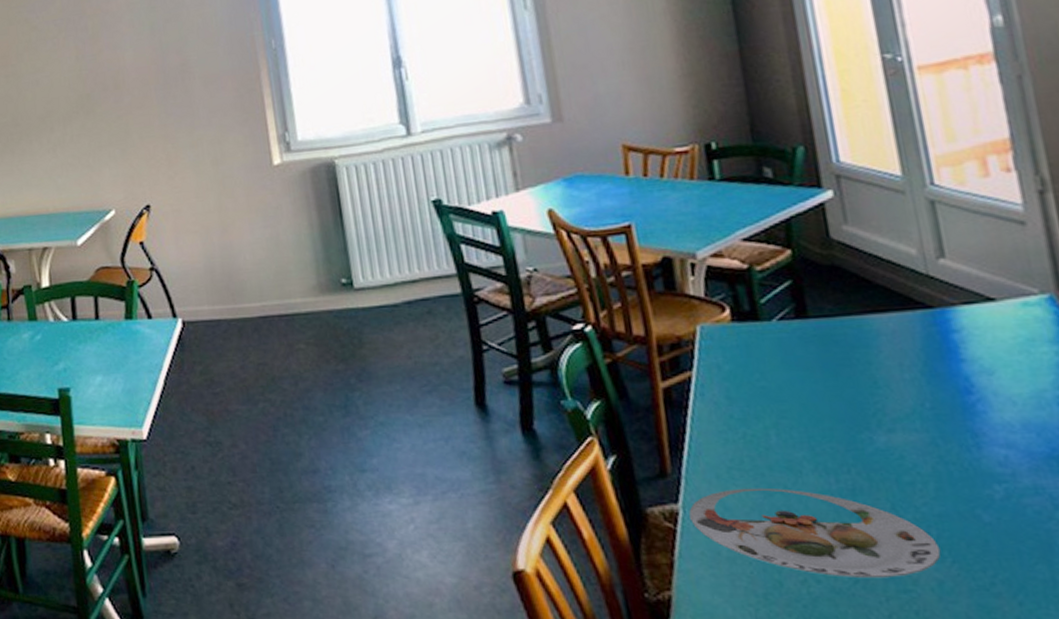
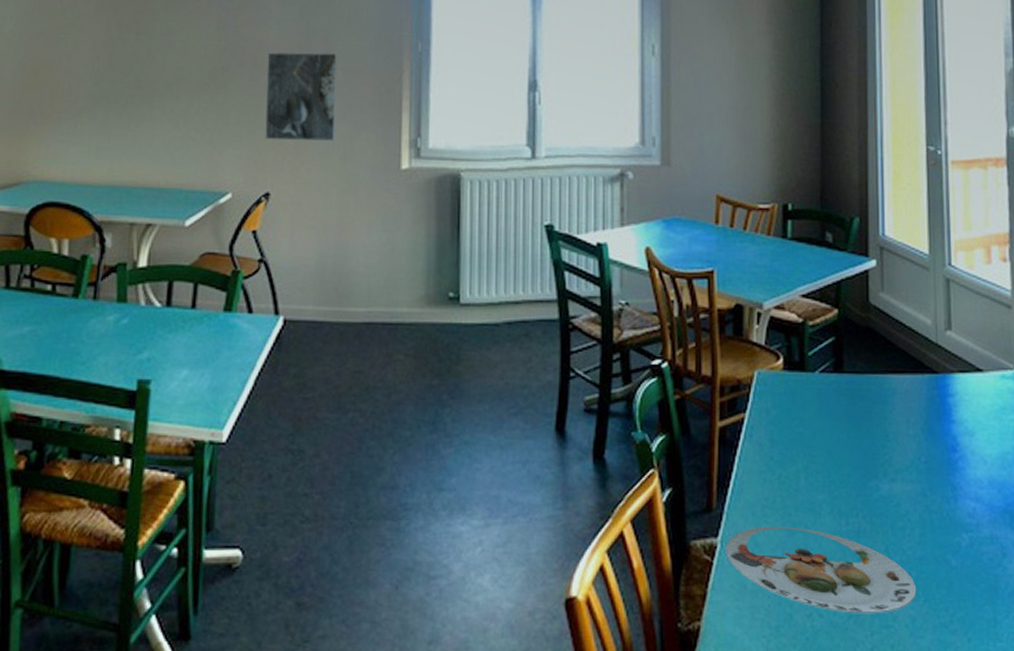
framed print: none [127,64,204,156] -> present [264,52,338,141]

